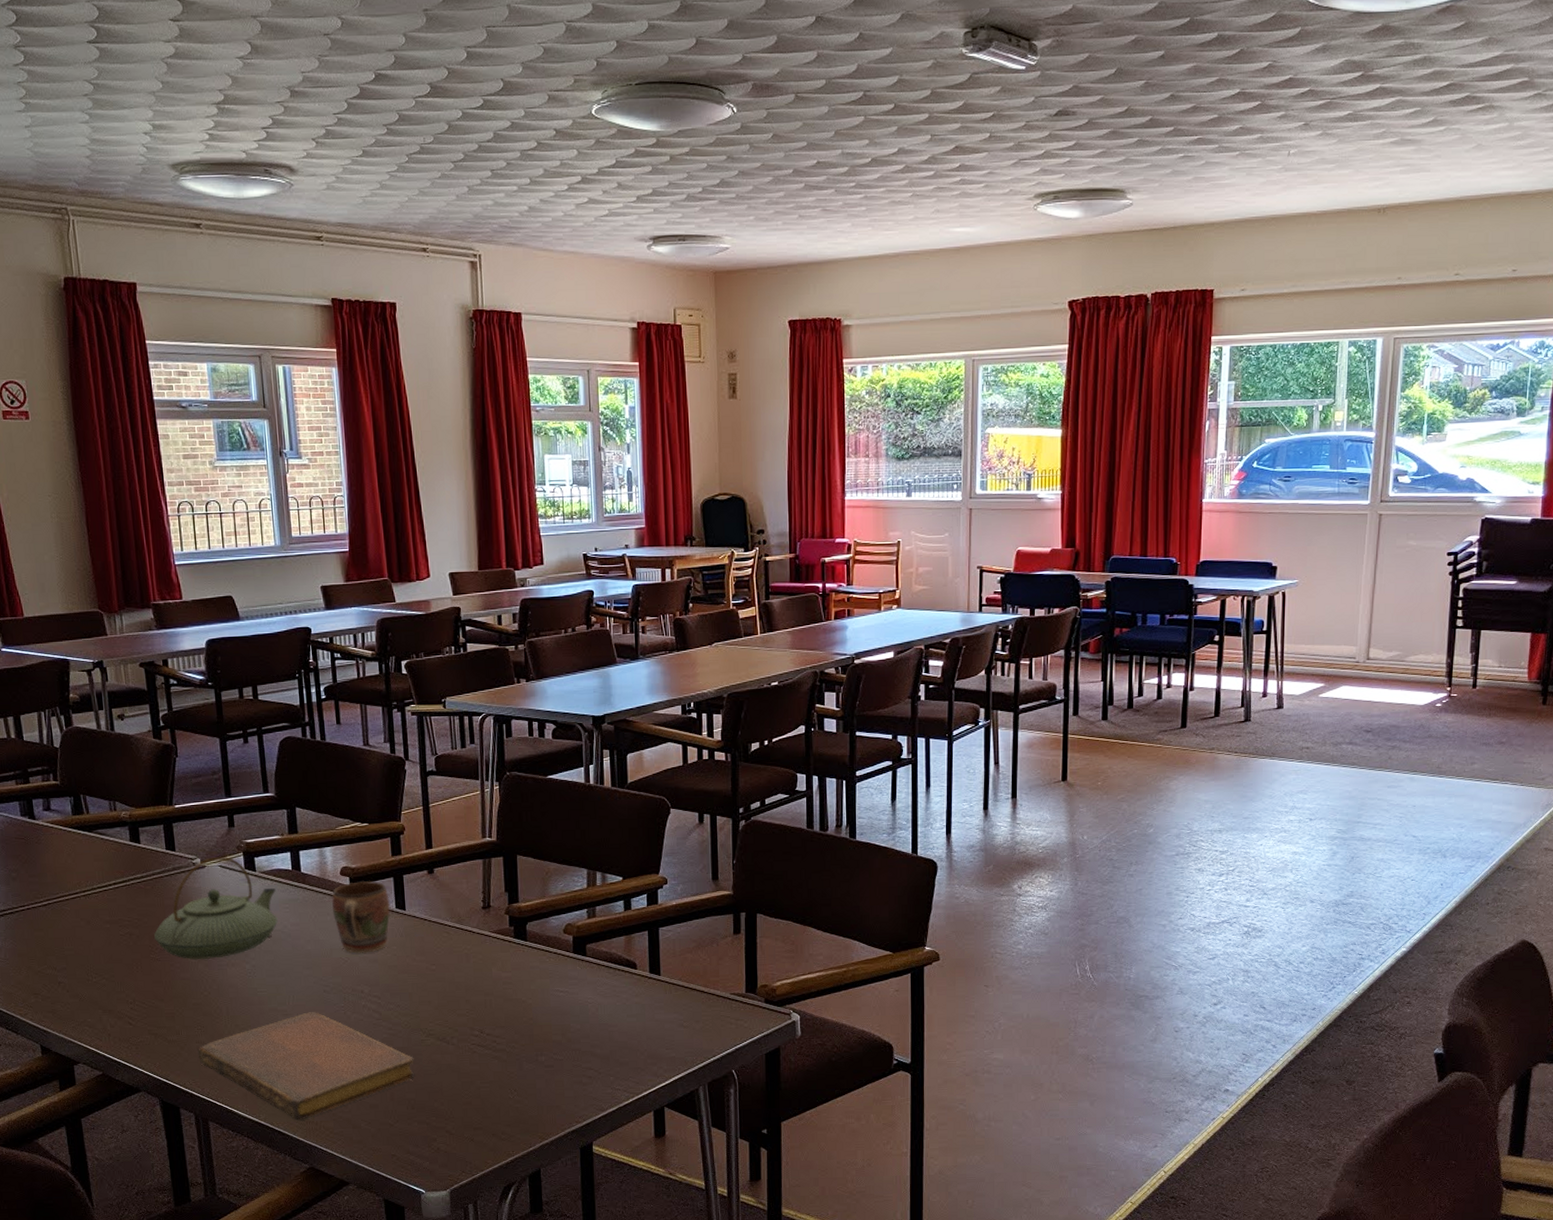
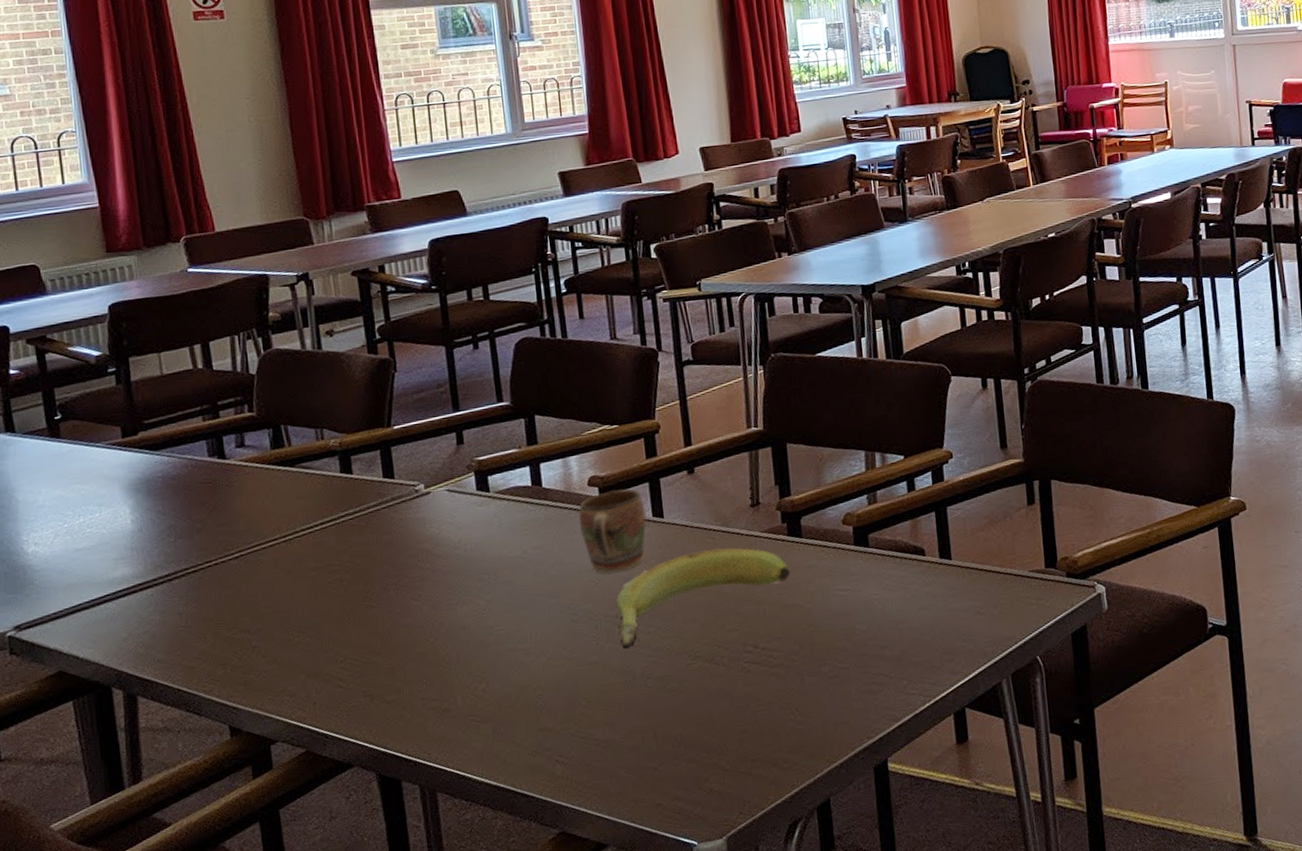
teapot: present [153,856,278,960] -> none [368,479,517,602]
notebook: present [198,1012,415,1120] -> none [423,646,681,778]
banana: none [362,943,515,1018] -> present [616,548,790,647]

